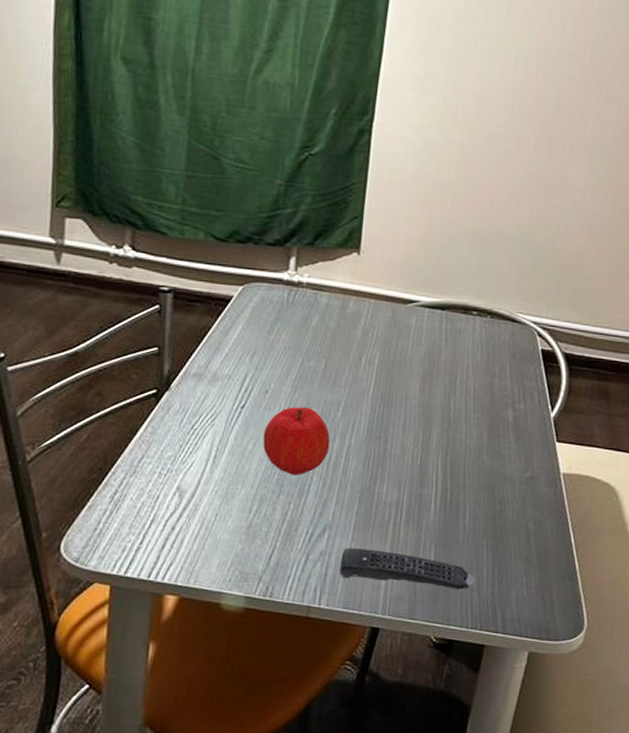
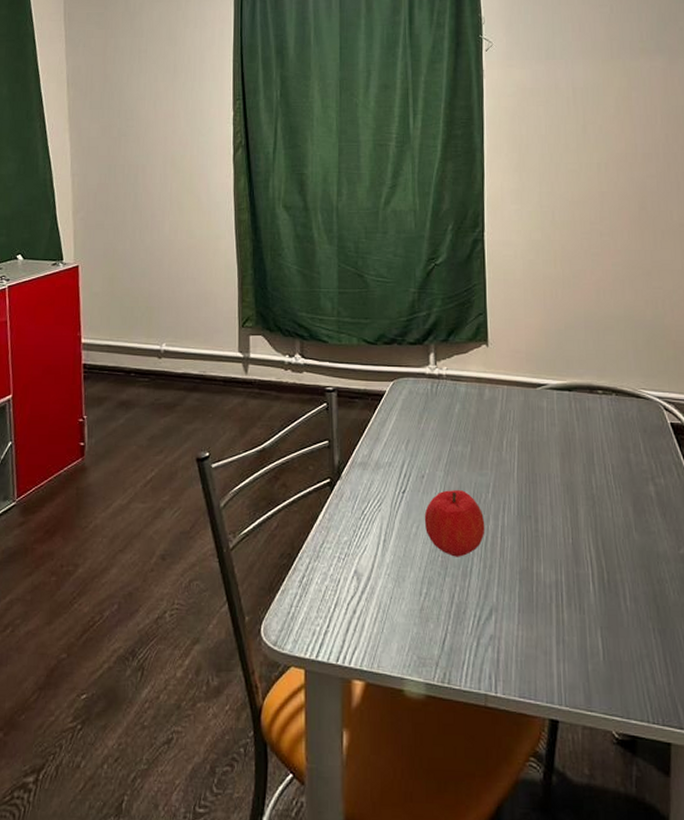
remote control: present [339,547,476,590] -> none [510,631,648,678]

